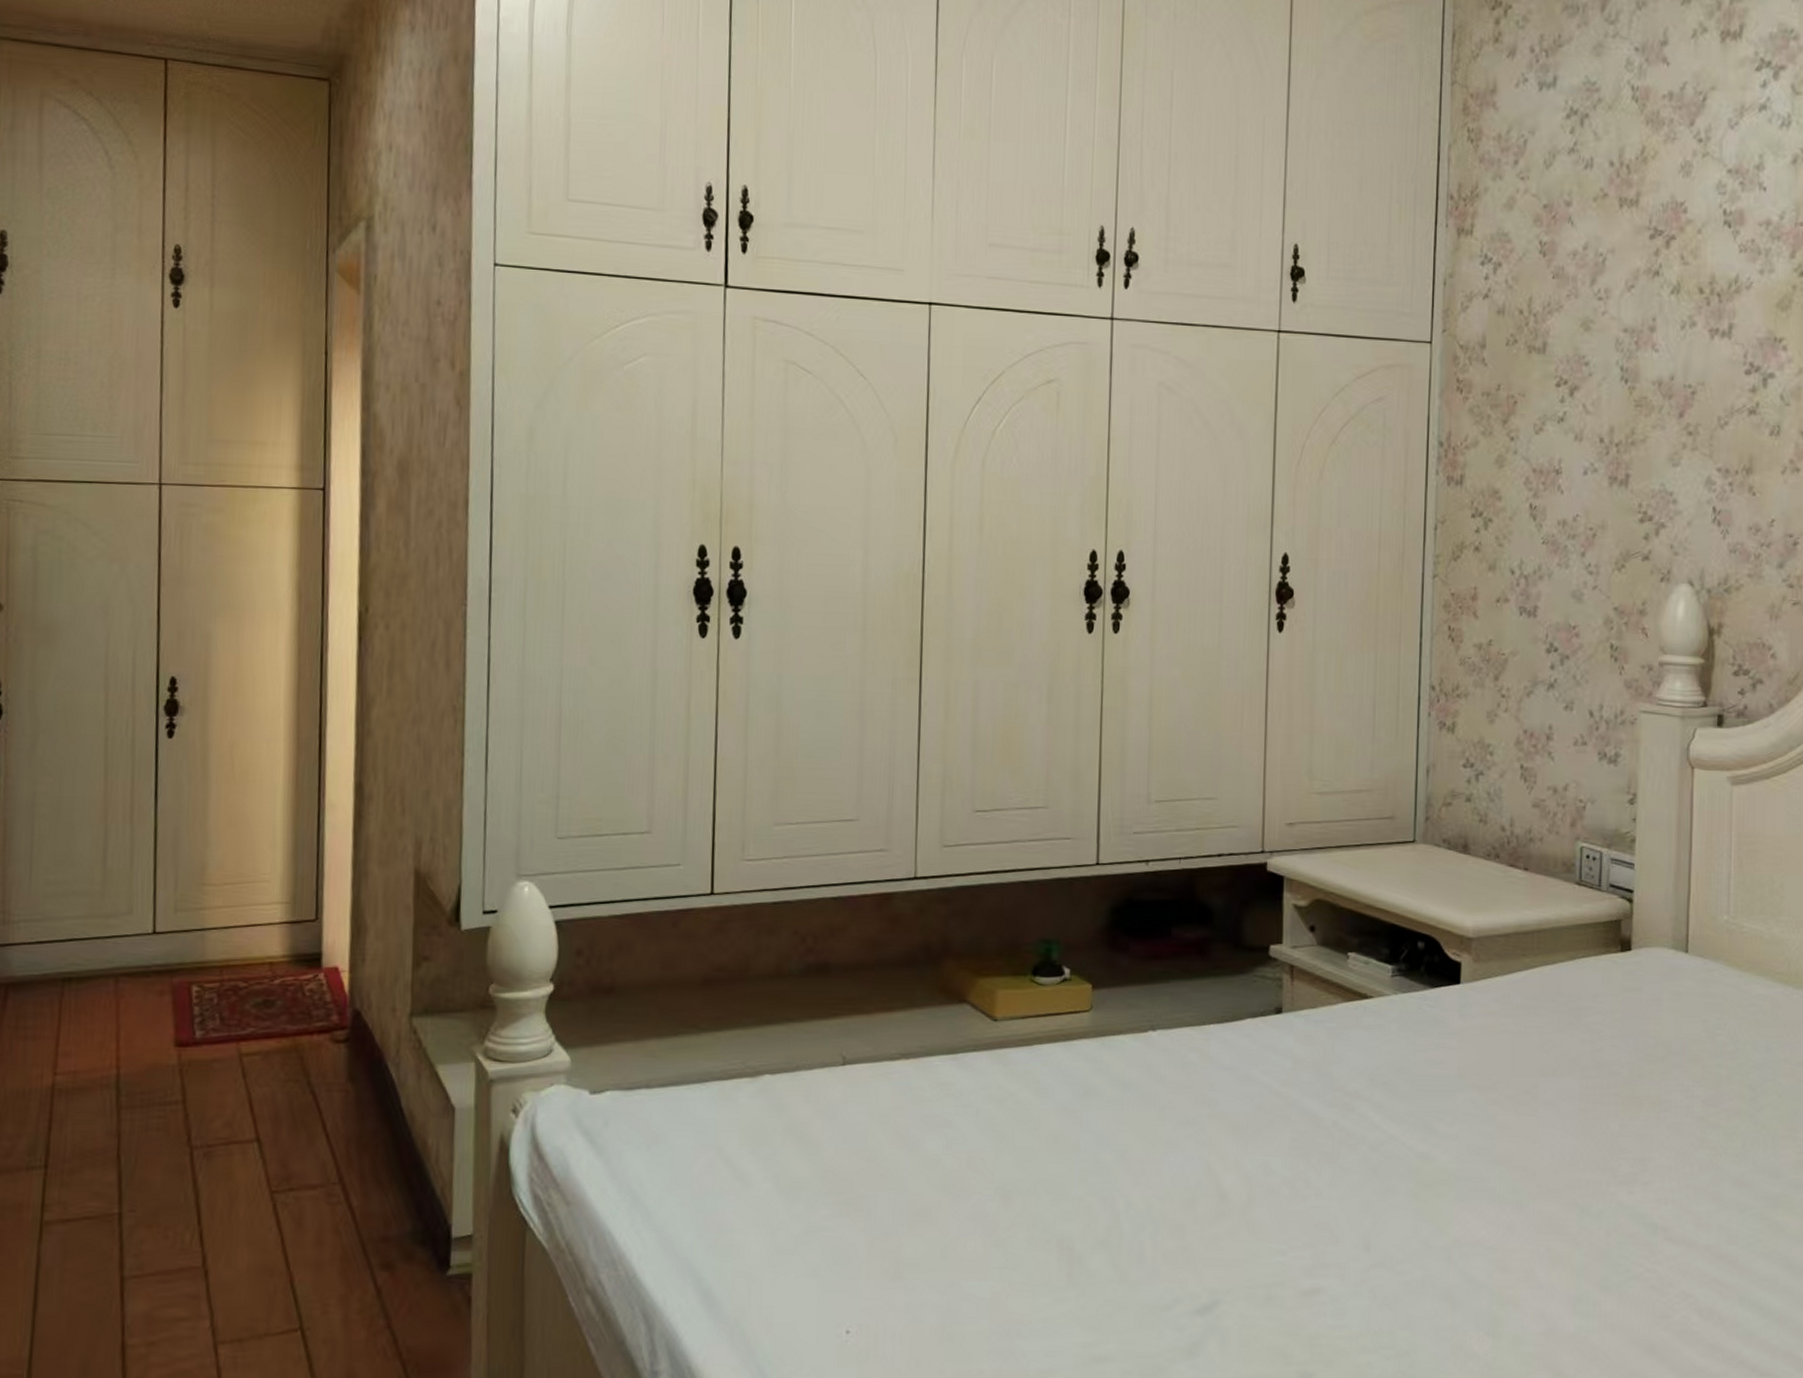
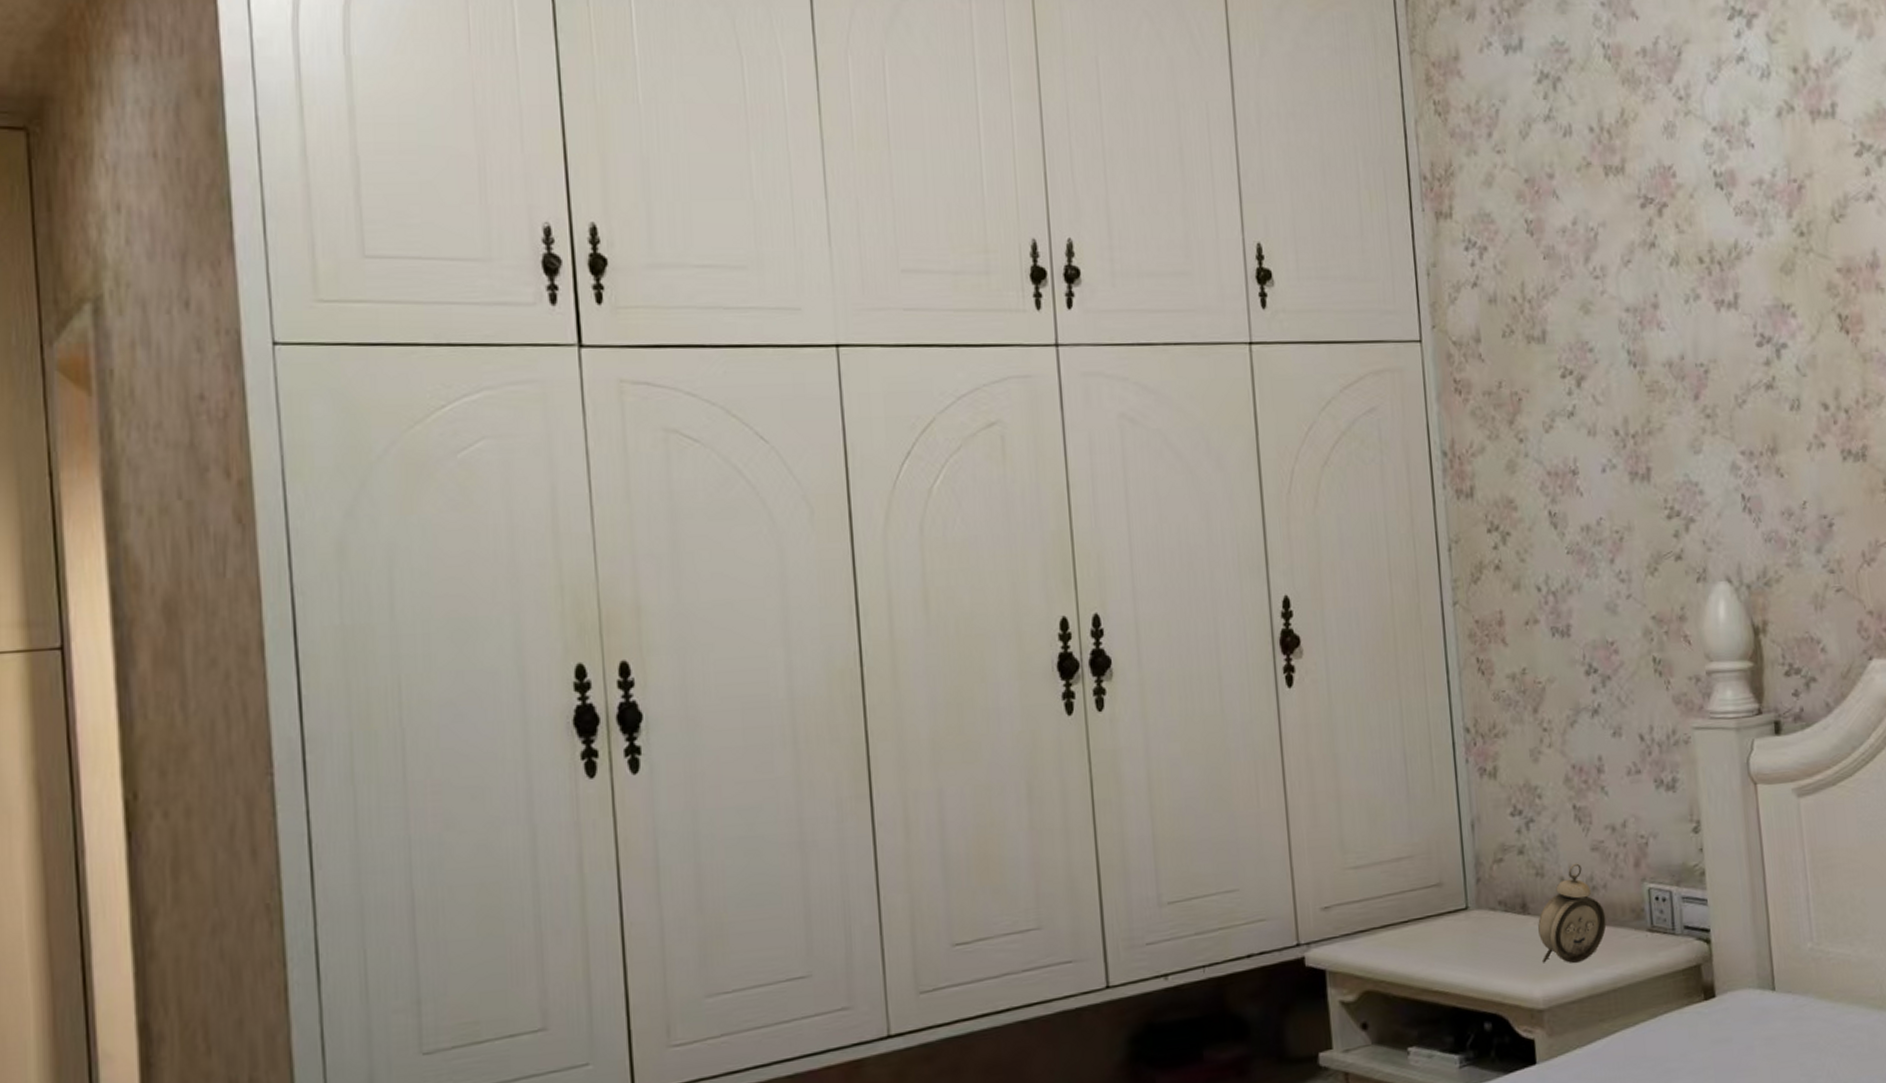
alarm clock: none [1476,816,1539,903] -> present [1538,863,1607,964]

